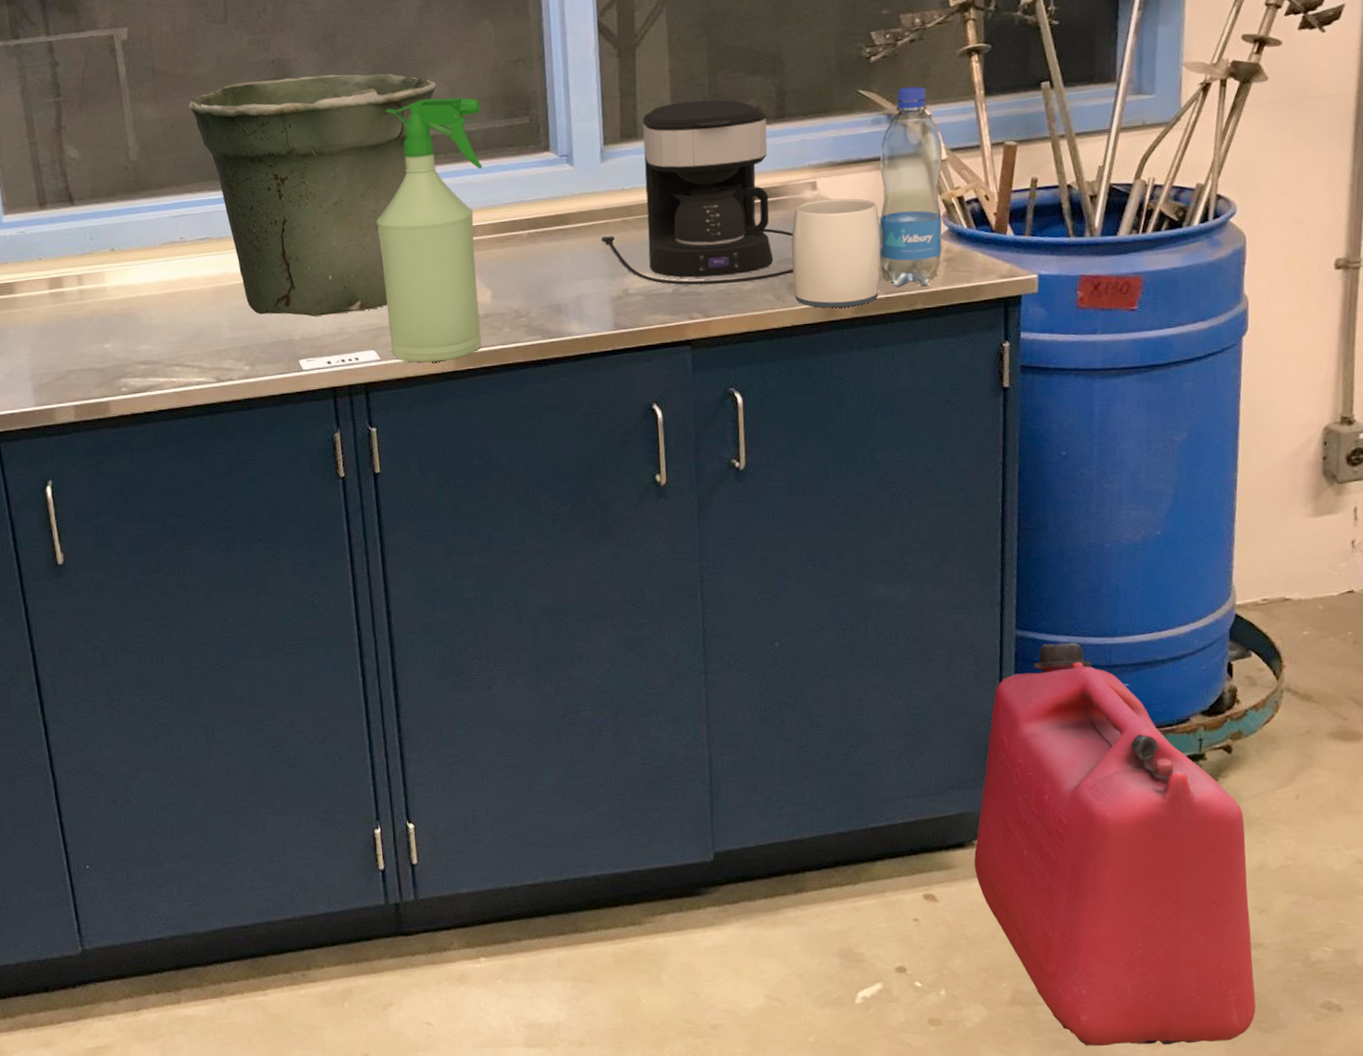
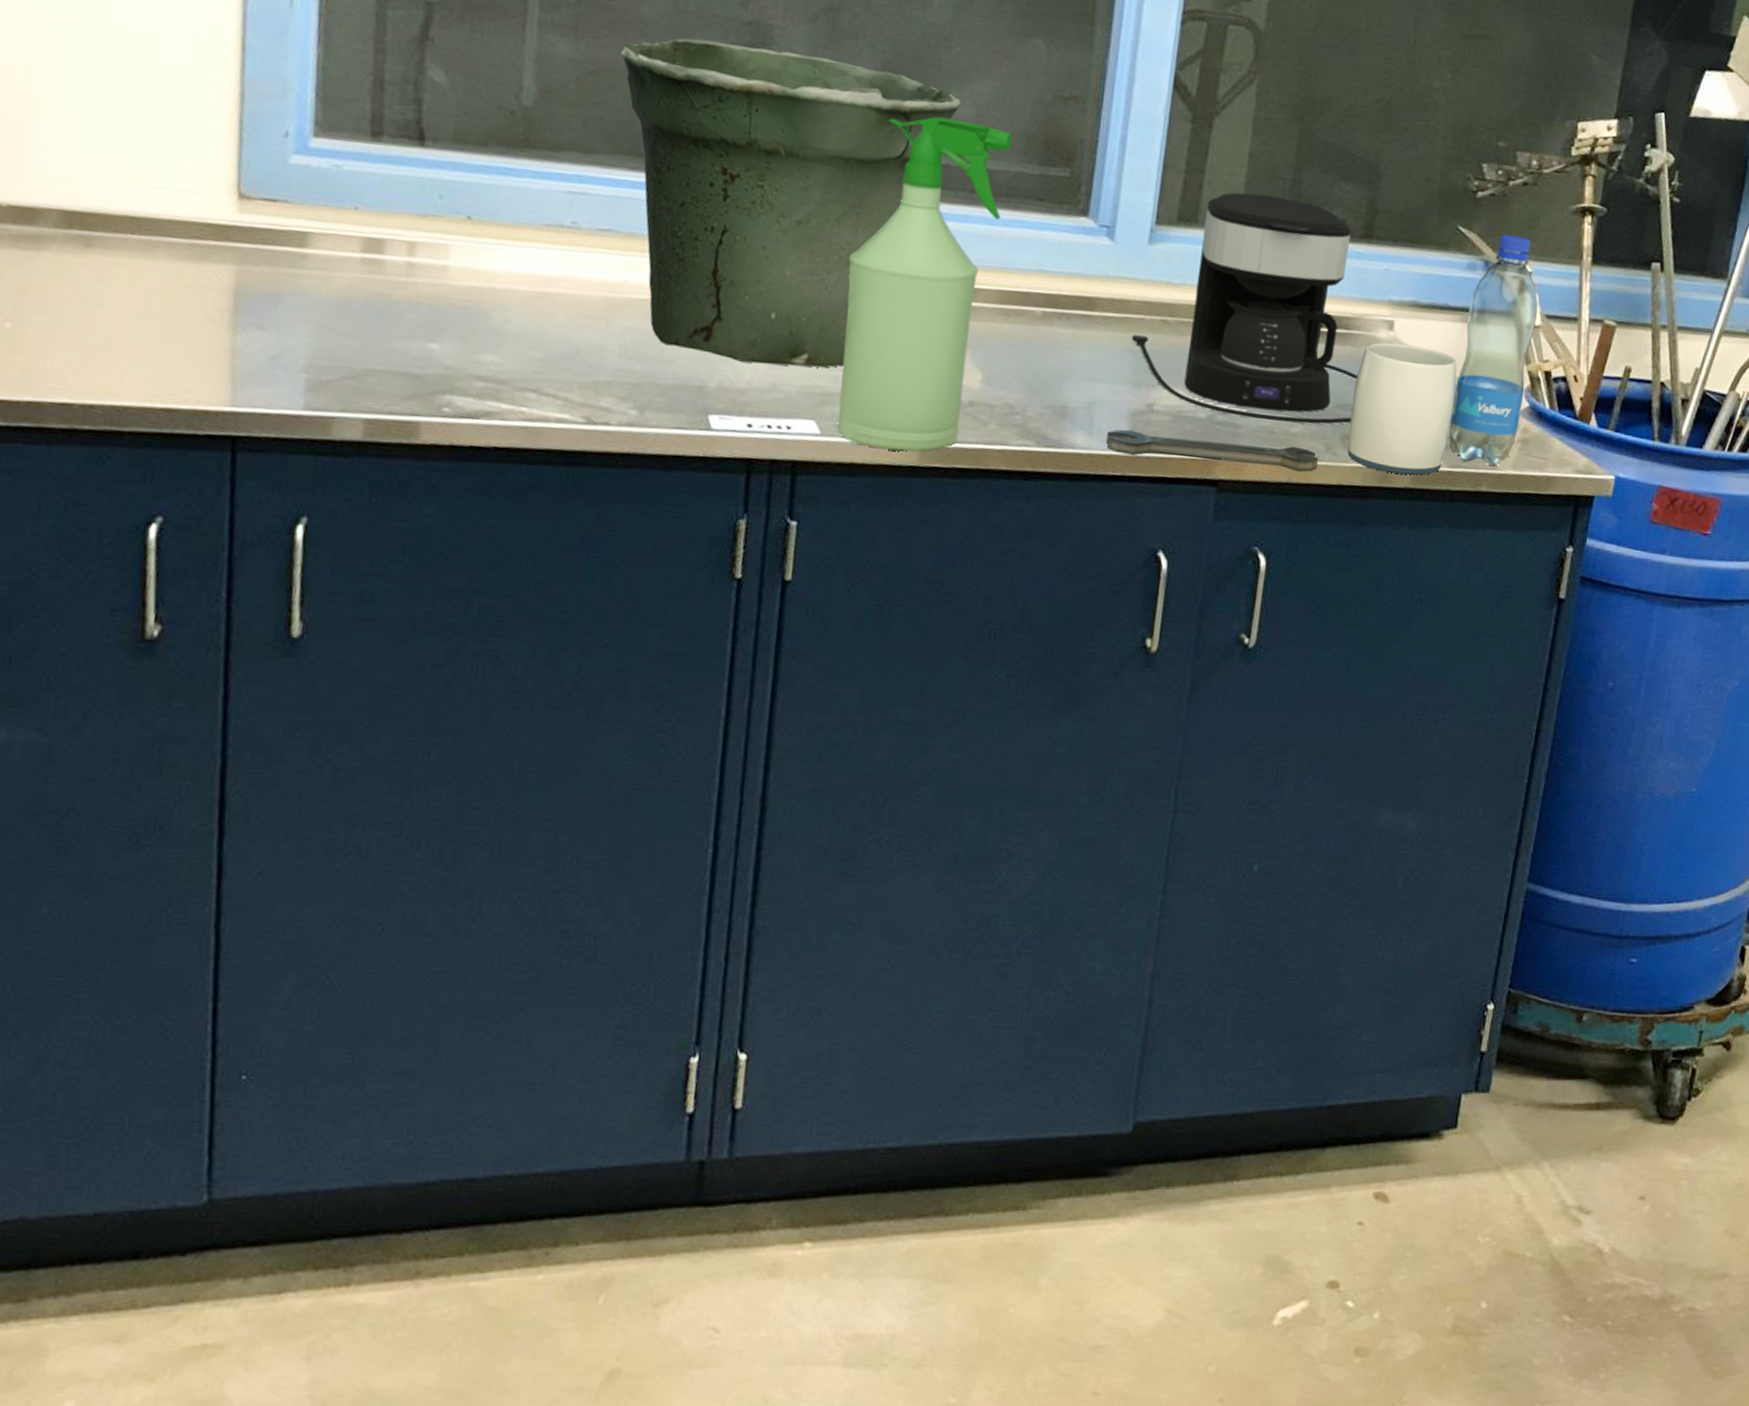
wrench: none [596,301,772,333] -> present [1106,429,1319,473]
fuel can: present [974,642,1256,1047] -> none [1436,903,1732,1390]

